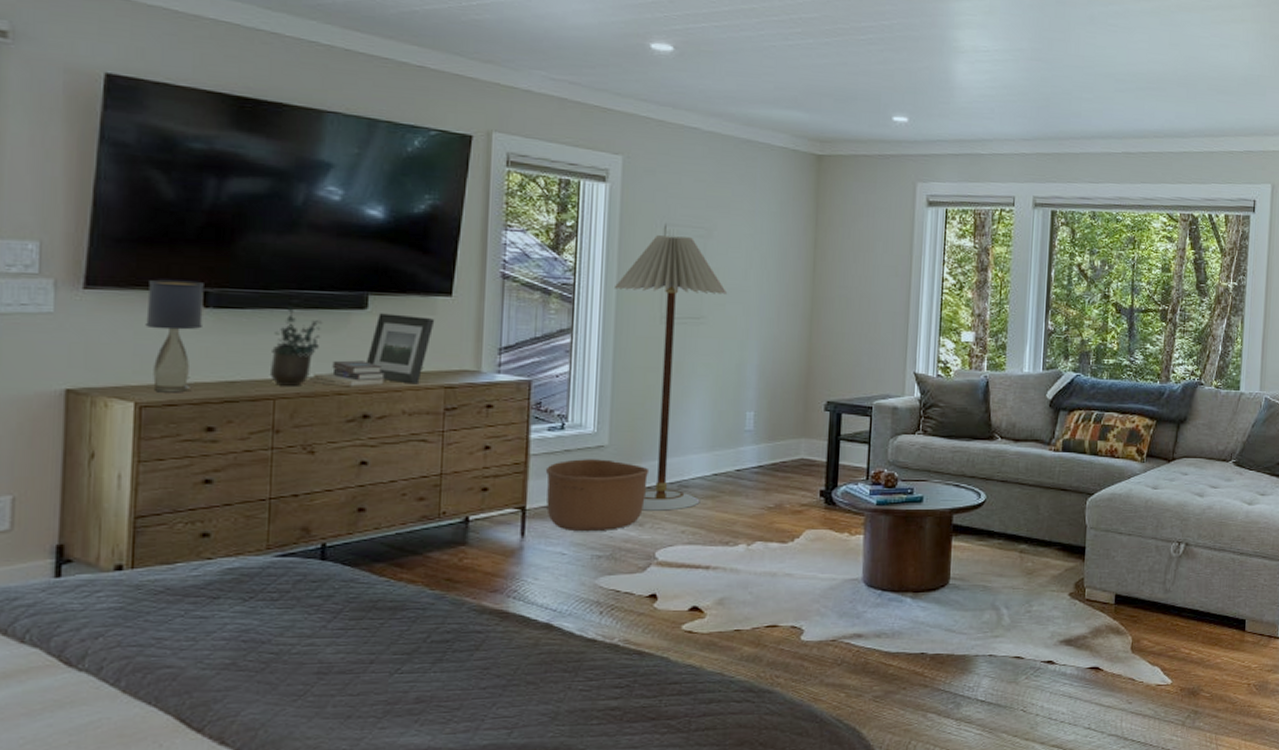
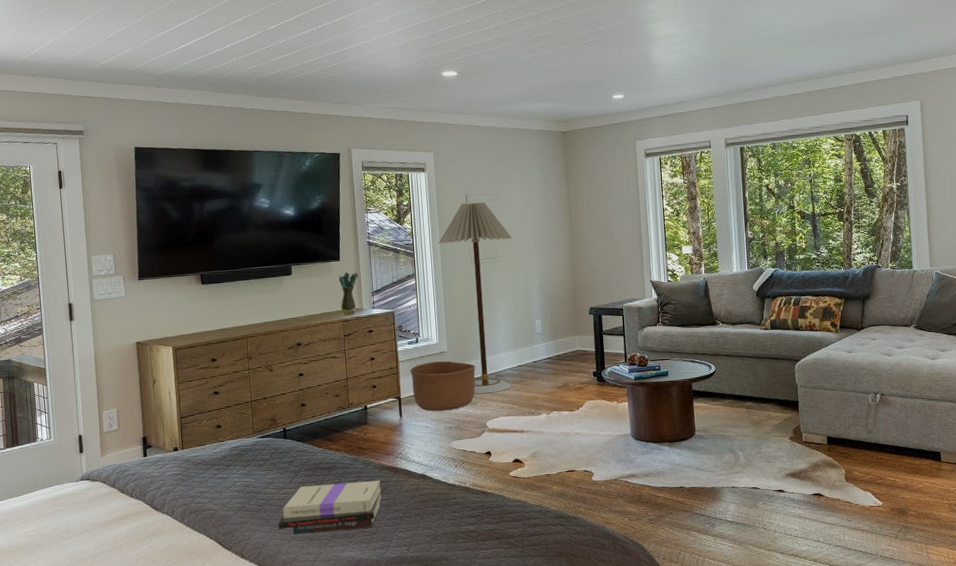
table lamp: present [145,279,204,393] -> none [171,268,202,340]
potted plant: present [271,306,323,386] -> none [241,278,268,329]
books: none [292,629,478,709] -> present [278,480,382,535]
books: present [313,360,385,389] -> none [266,308,307,328]
picture frame: present [367,313,435,384] -> none [295,276,332,321]
vase: none [444,312,481,379] -> present [338,270,359,315]

